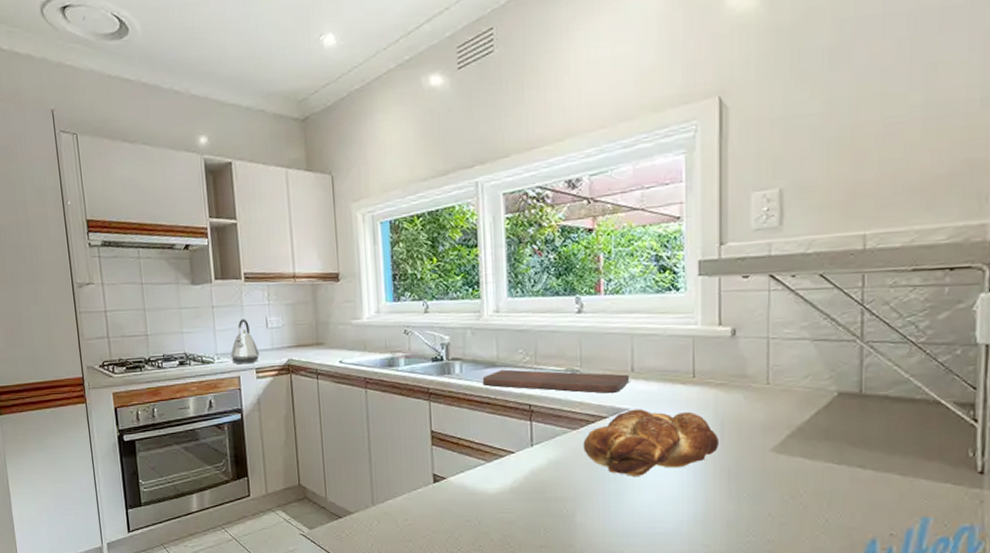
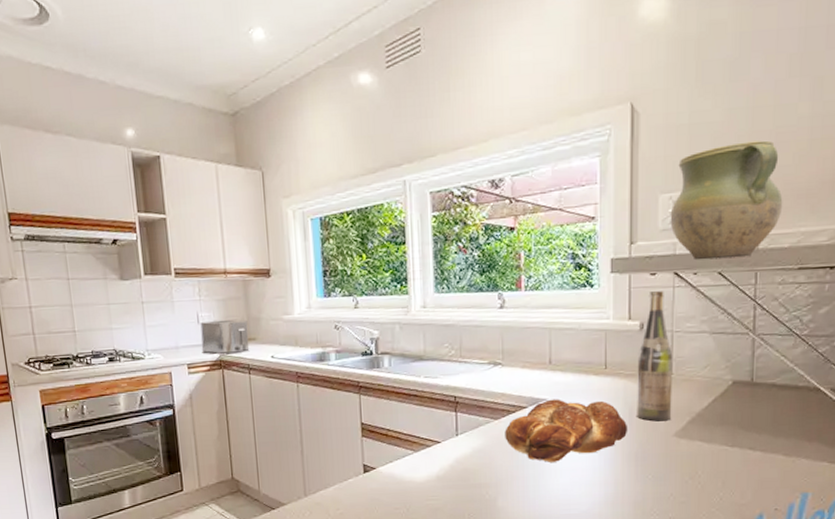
kettle: present [230,319,259,365] -> none [161,314,191,361]
toaster: none [269,324,318,359] -> present [200,319,250,355]
cutting board: present [482,369,630,393] -> none [410,362,548,385]
wine bottle: none [729,295,769,435] -> present [637,291,673,422]
ceramic jug: none [764,132,893,262] -> present [670,140,783,260]

